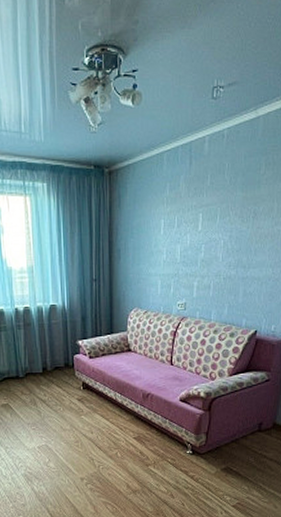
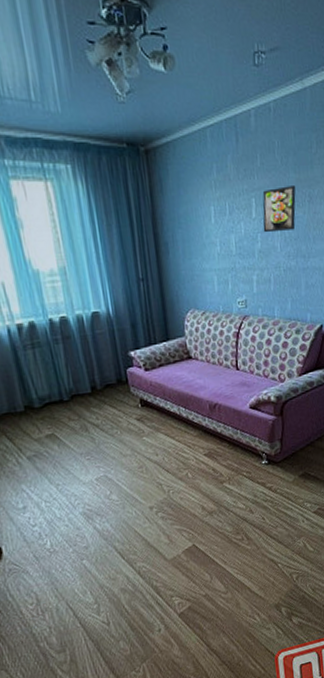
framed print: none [207,203,241,244] -> present [262,186,296,233]

